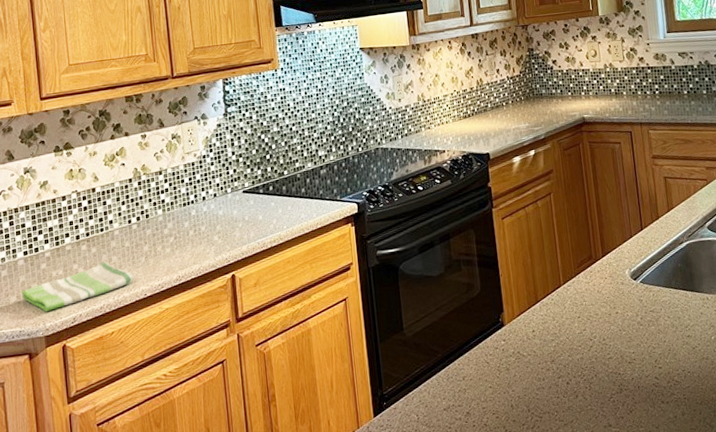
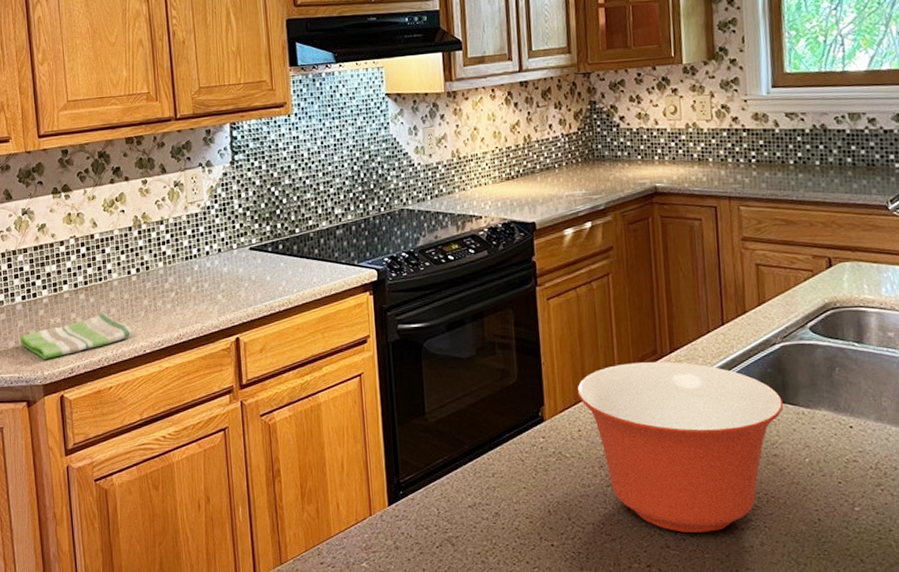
mixing bowl: none [529,264,692,412] -> present [577,362,784,532]

